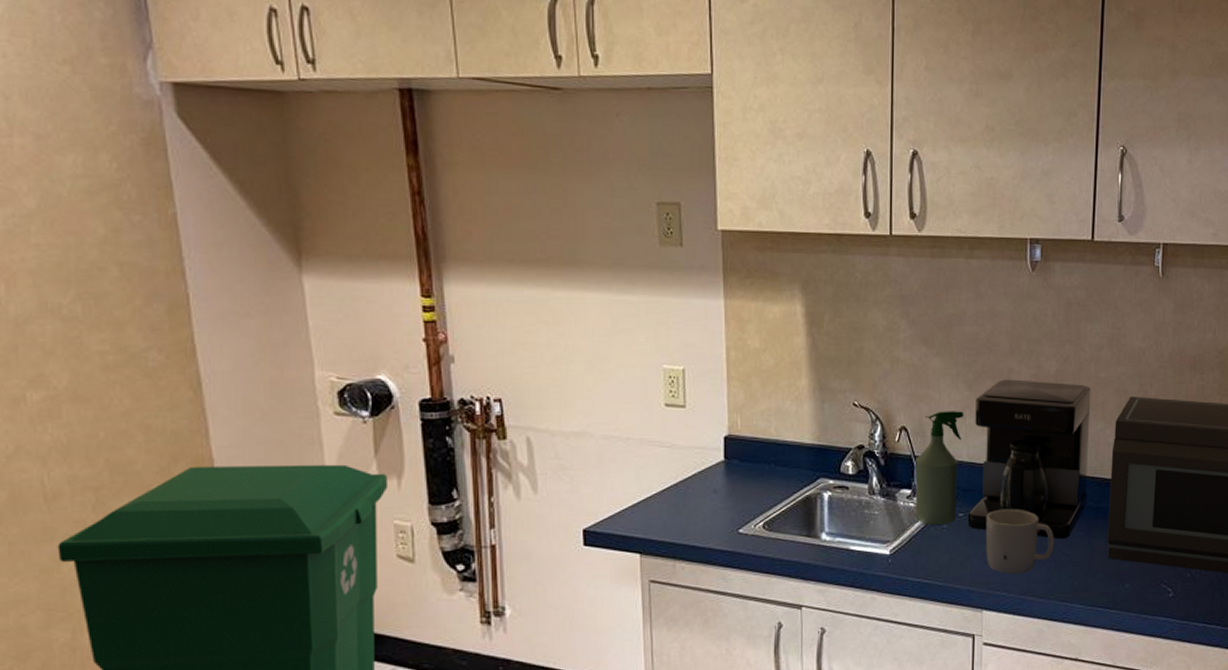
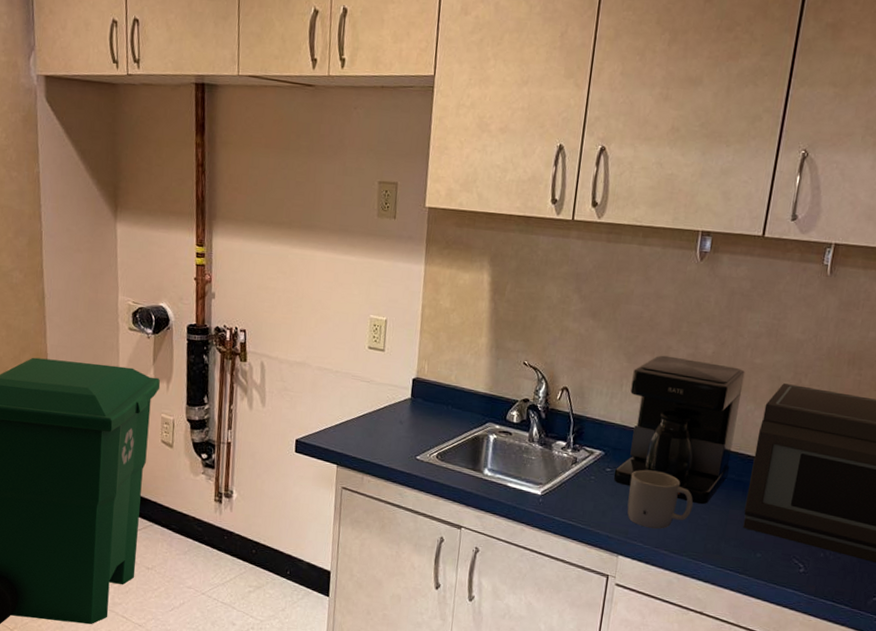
spray bottle: present [915,411,964,525] -> none [567,377,621,477]

